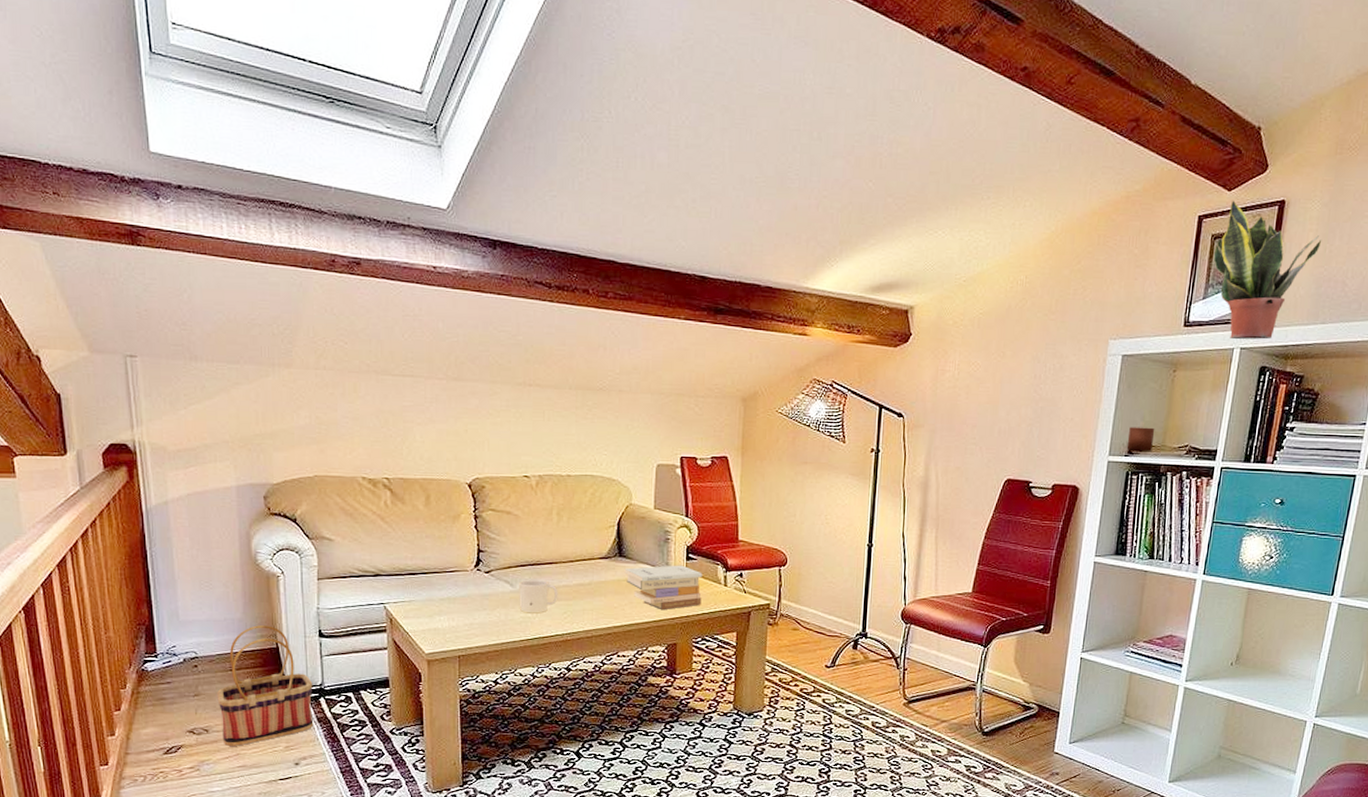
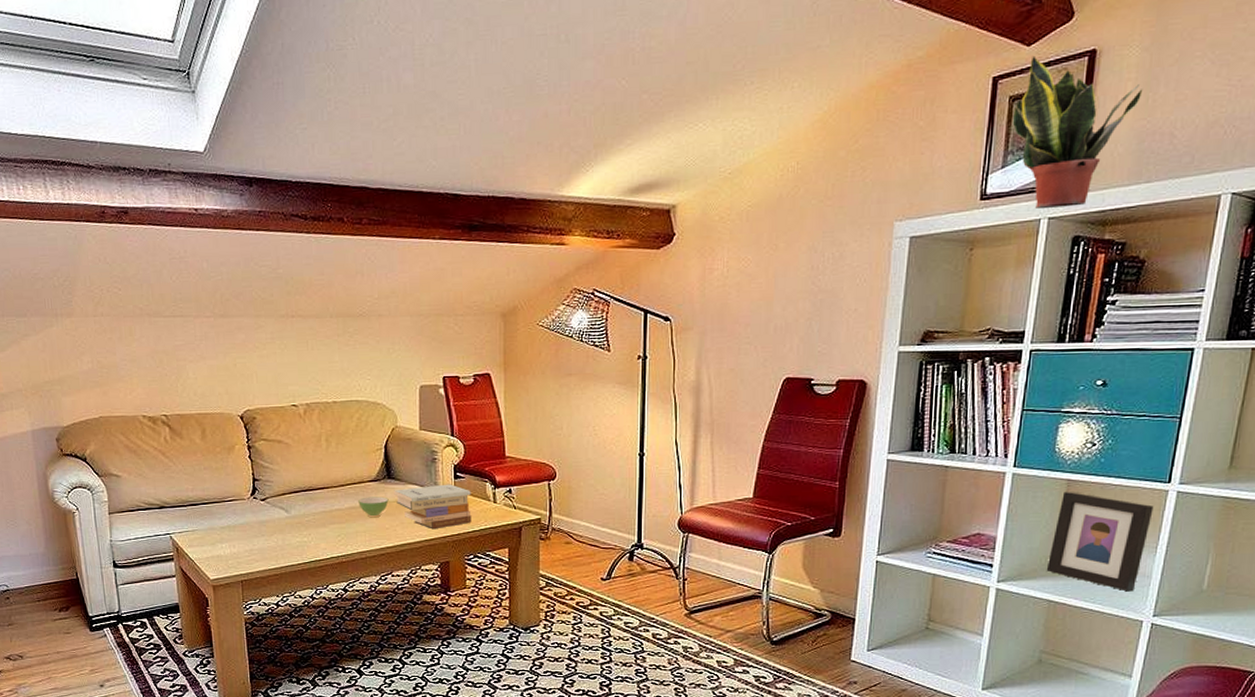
basket: present [217,625,314,747] -> none [28,559,114,671]
mug: present [519,580,558,614] -> none [293,505,332,538]
bowl: none [586,574,619,596] -> present [357,496,389,518]
candle: present [1126,422,1155,451] -> none [919,307,951,339]
picture frame: none [1227,600,1319,694] -> present [1046,492,1154,592]

